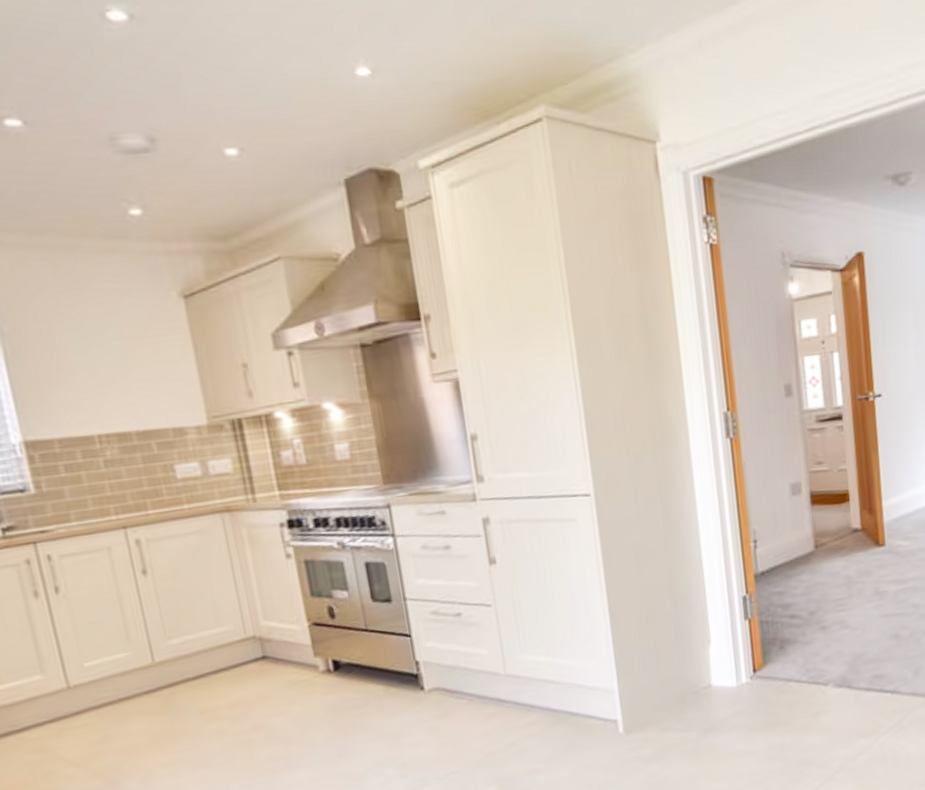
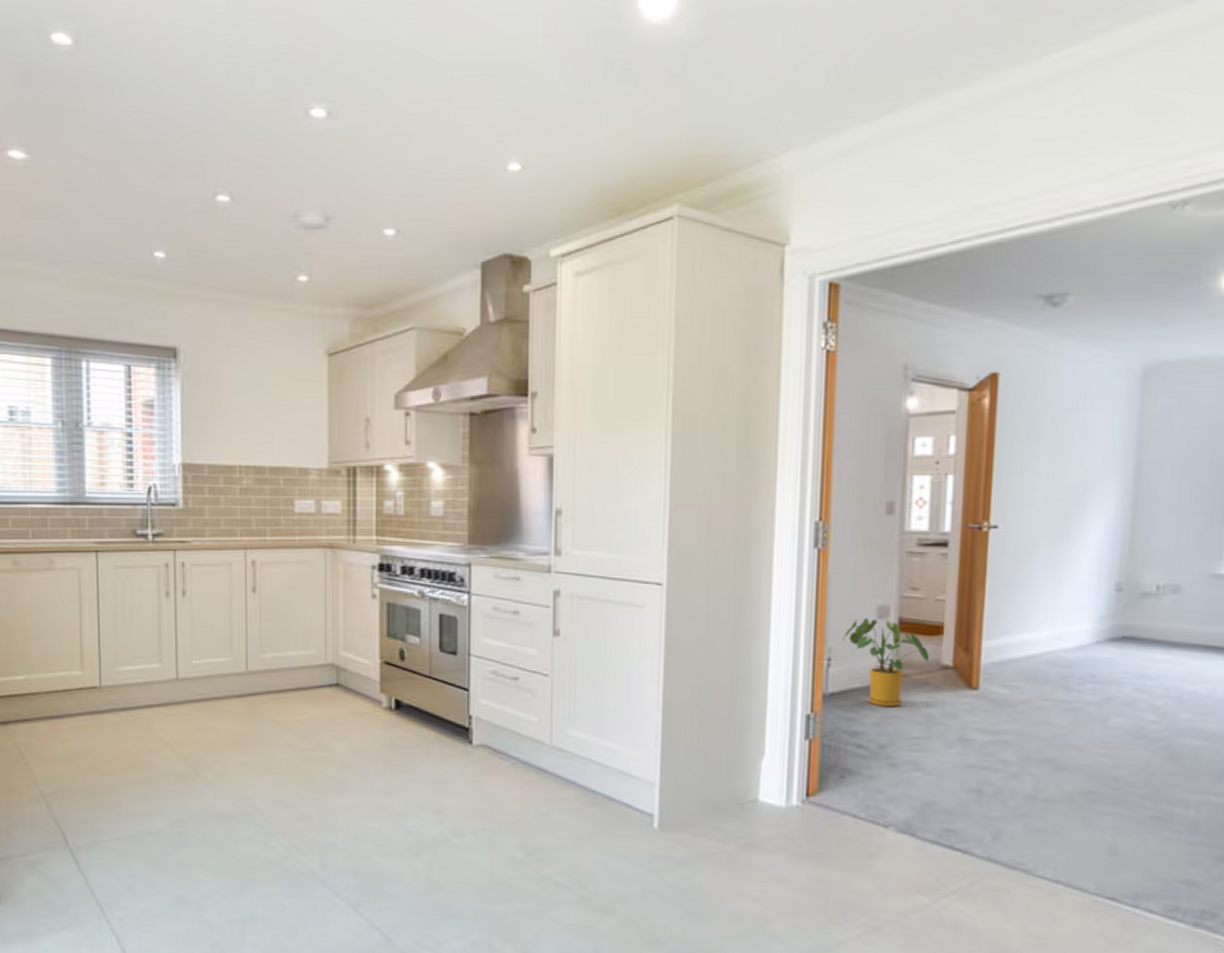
house plant: none [764,496,841,577] -> present [843,617,929,708]

